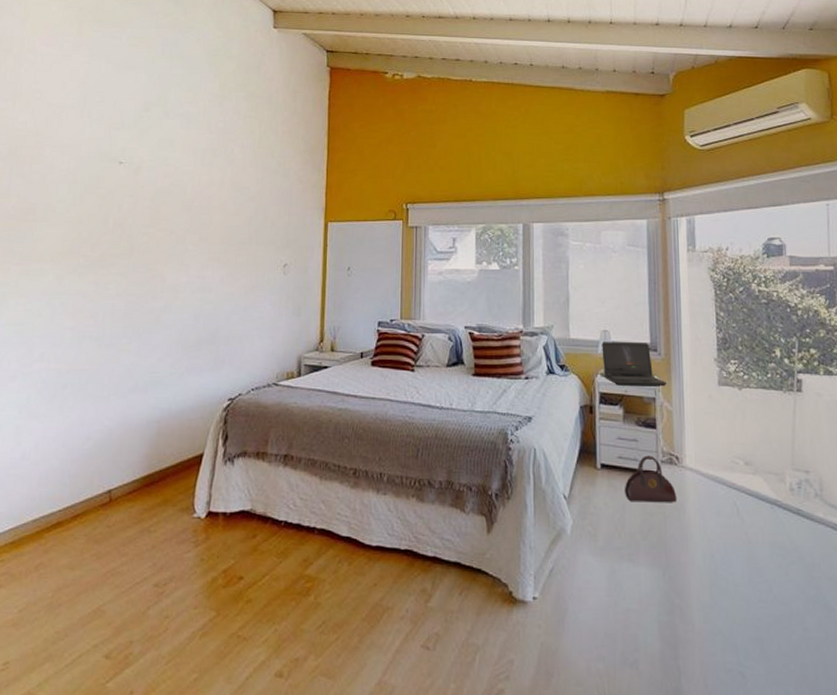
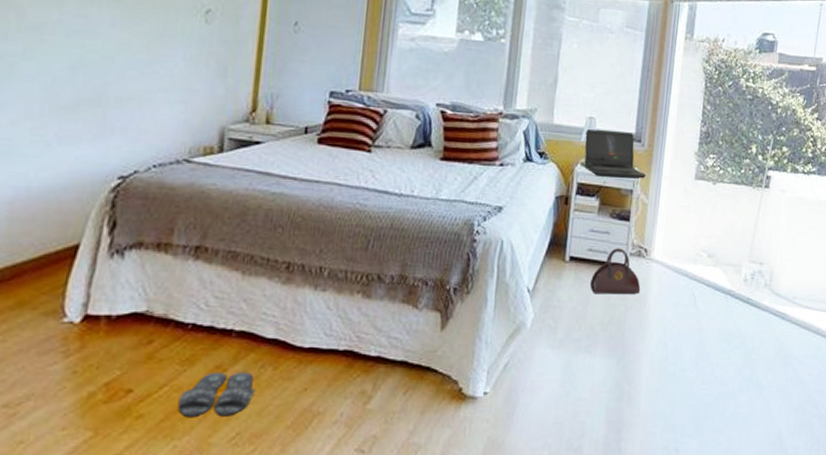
slippers: none [276,565,335,606] -> present [177,372,256,418]

